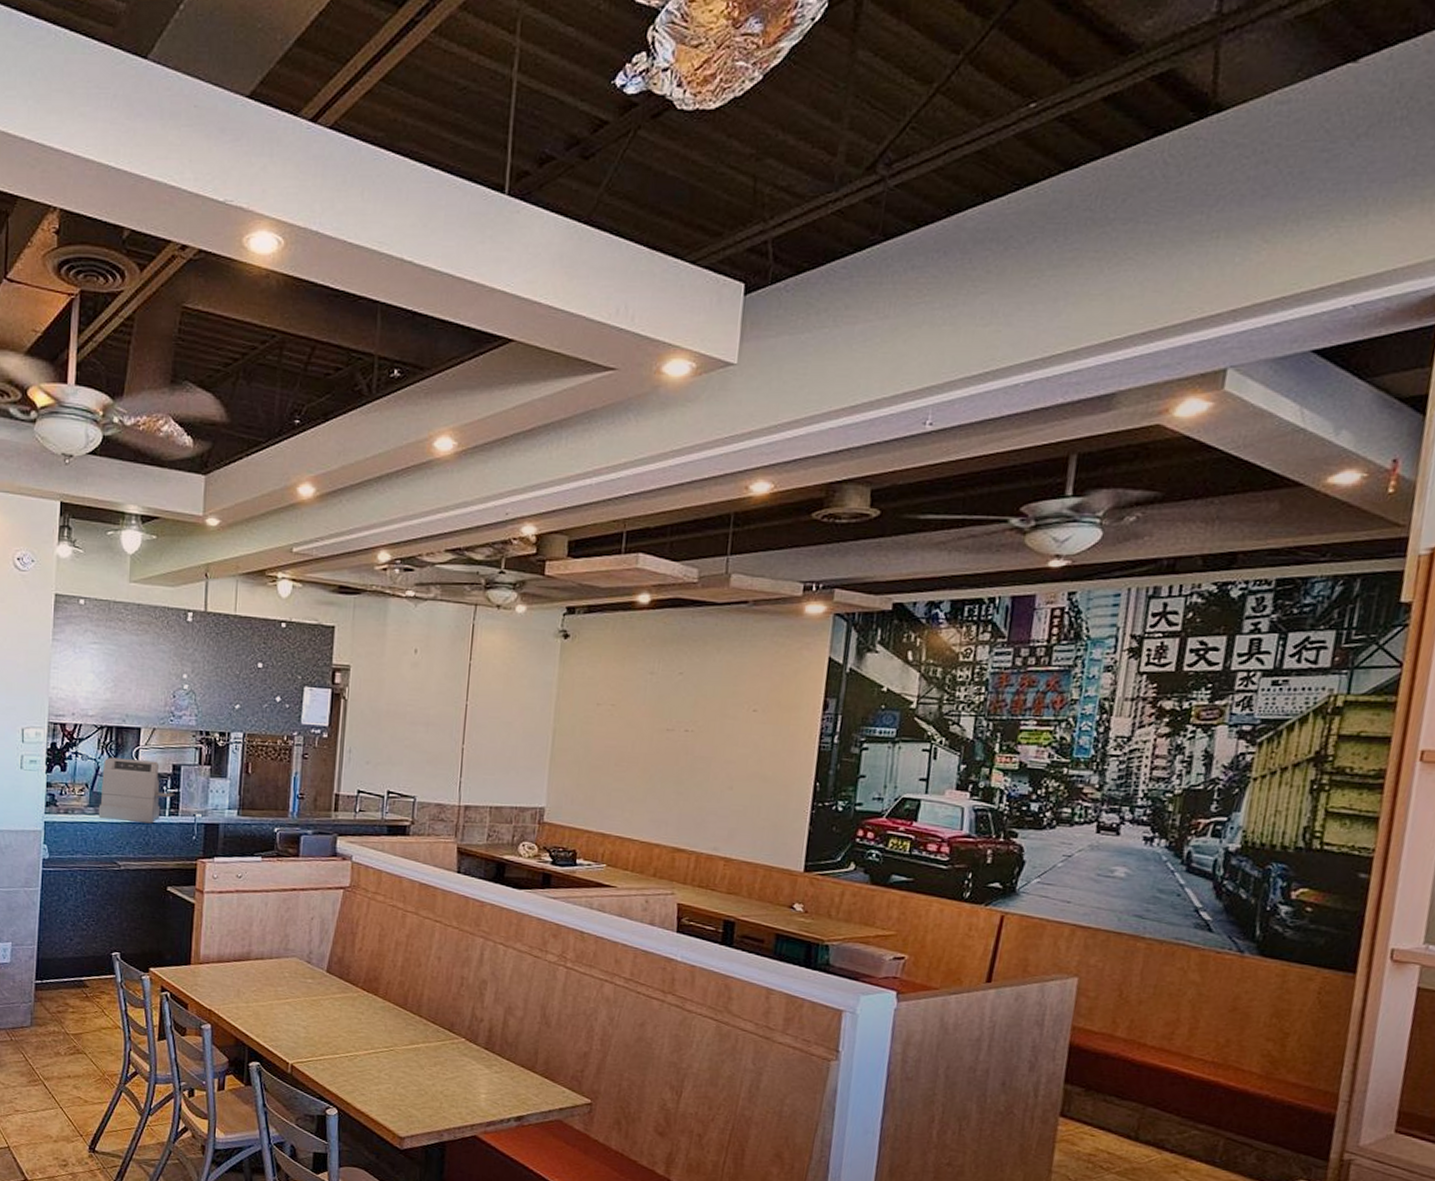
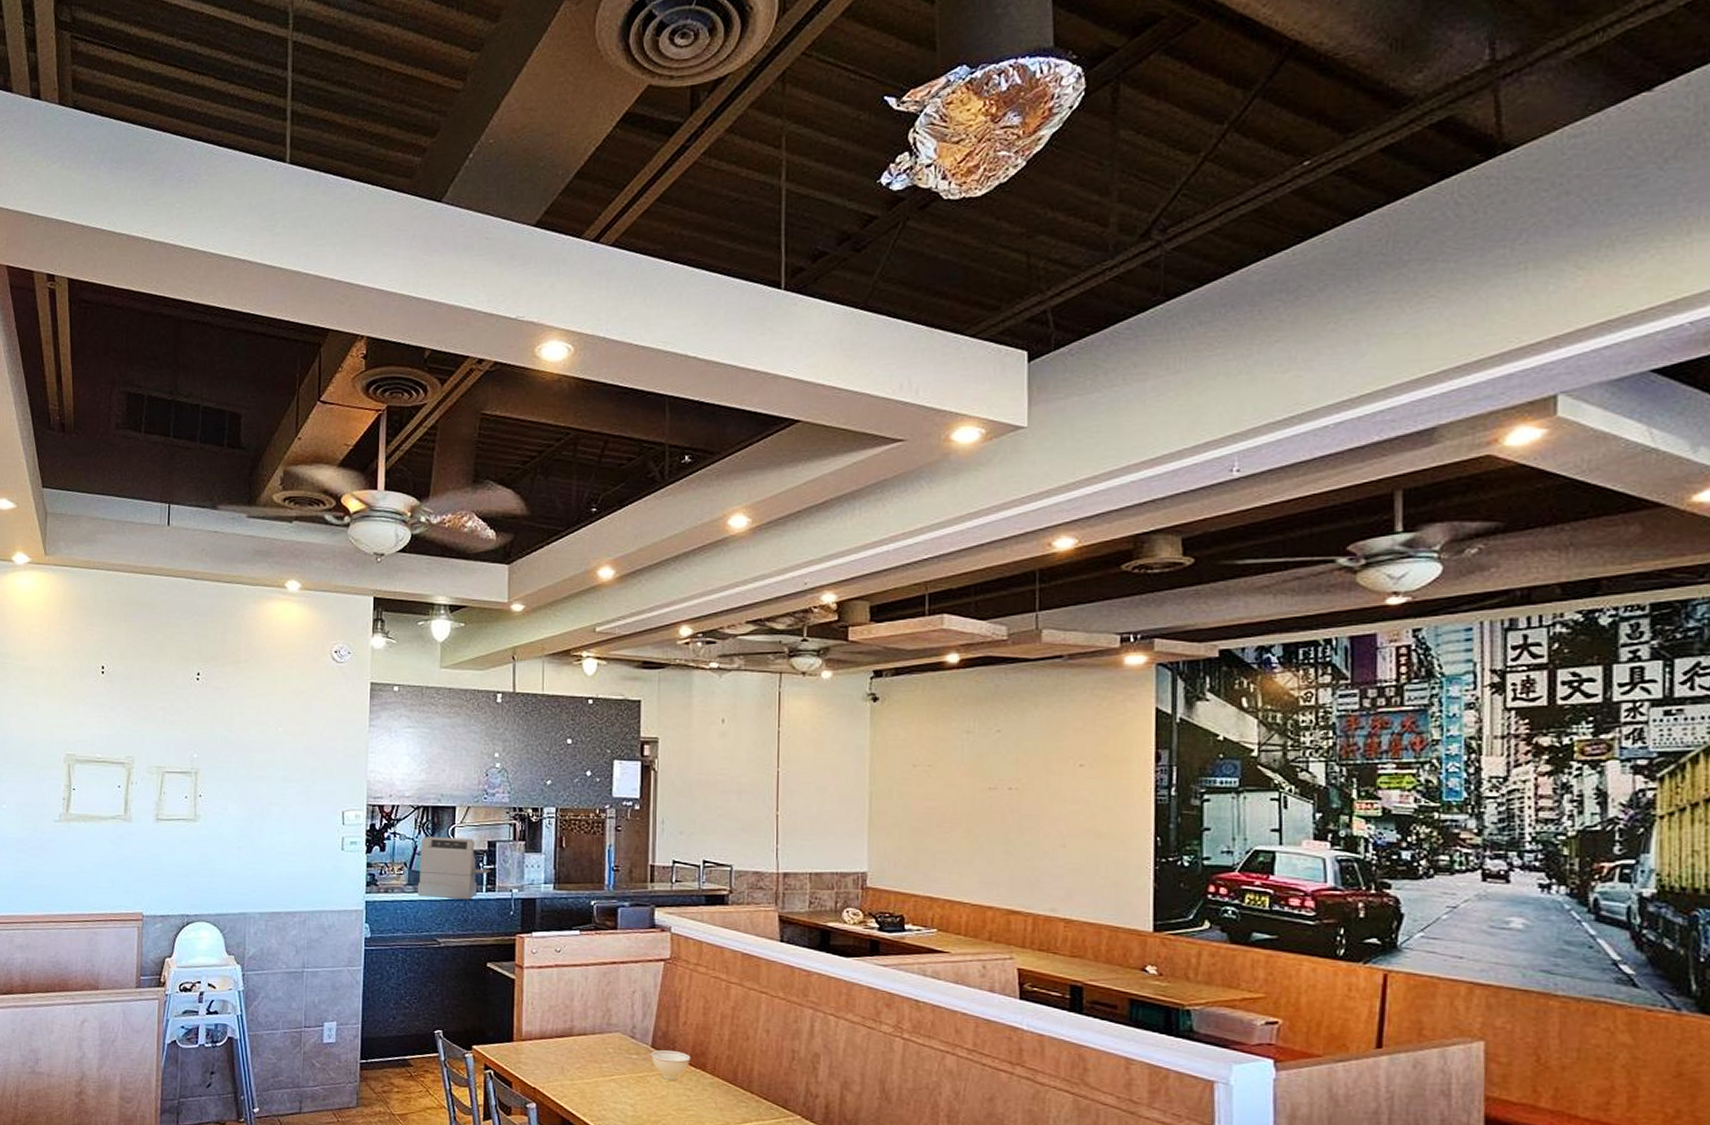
bowl: none [325,975,364,1004] -> present [651,1050,691,1080]

